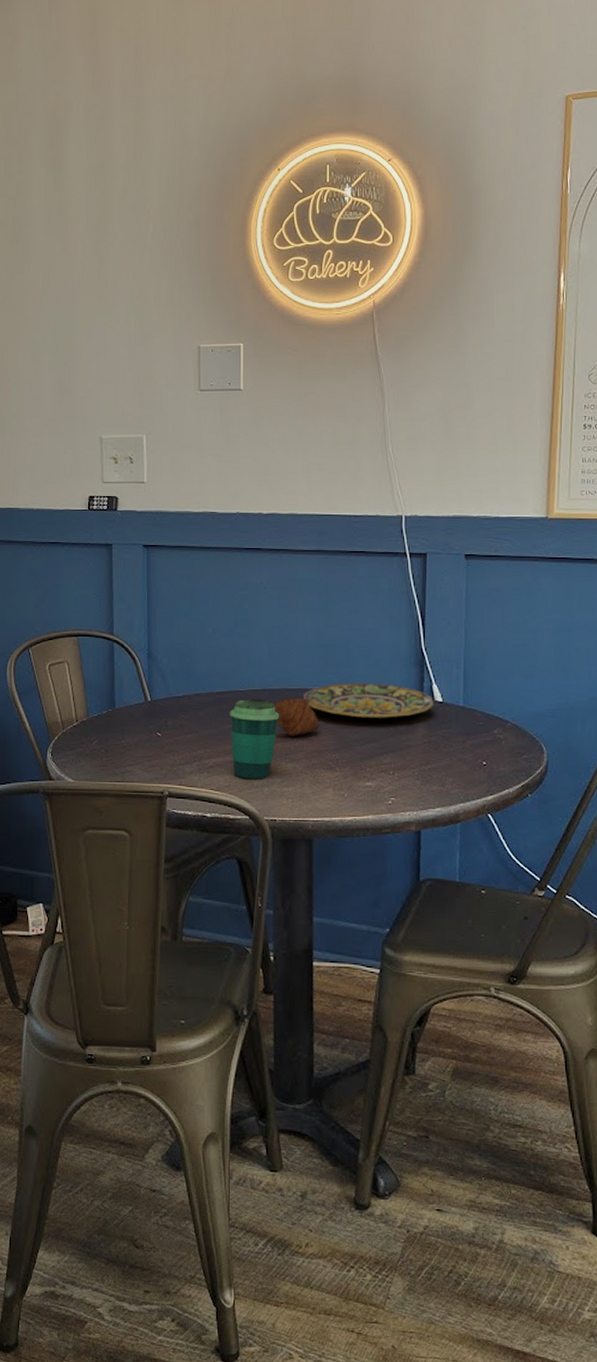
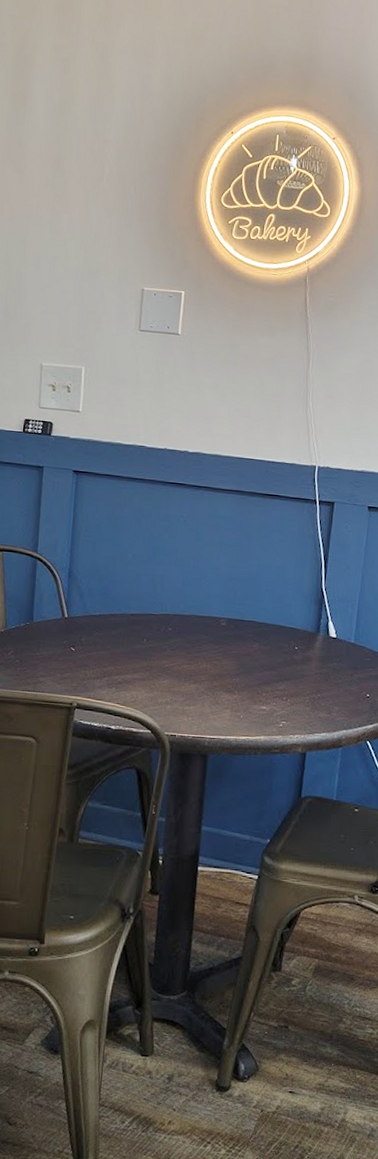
cup: present [230,699,280,781] -> none [140,622,188,698]
croissant: present [274,697,320,736] -> none [183,624,224,660]
plate: present [304,682,435,718] -> none [211,614,329,649]

